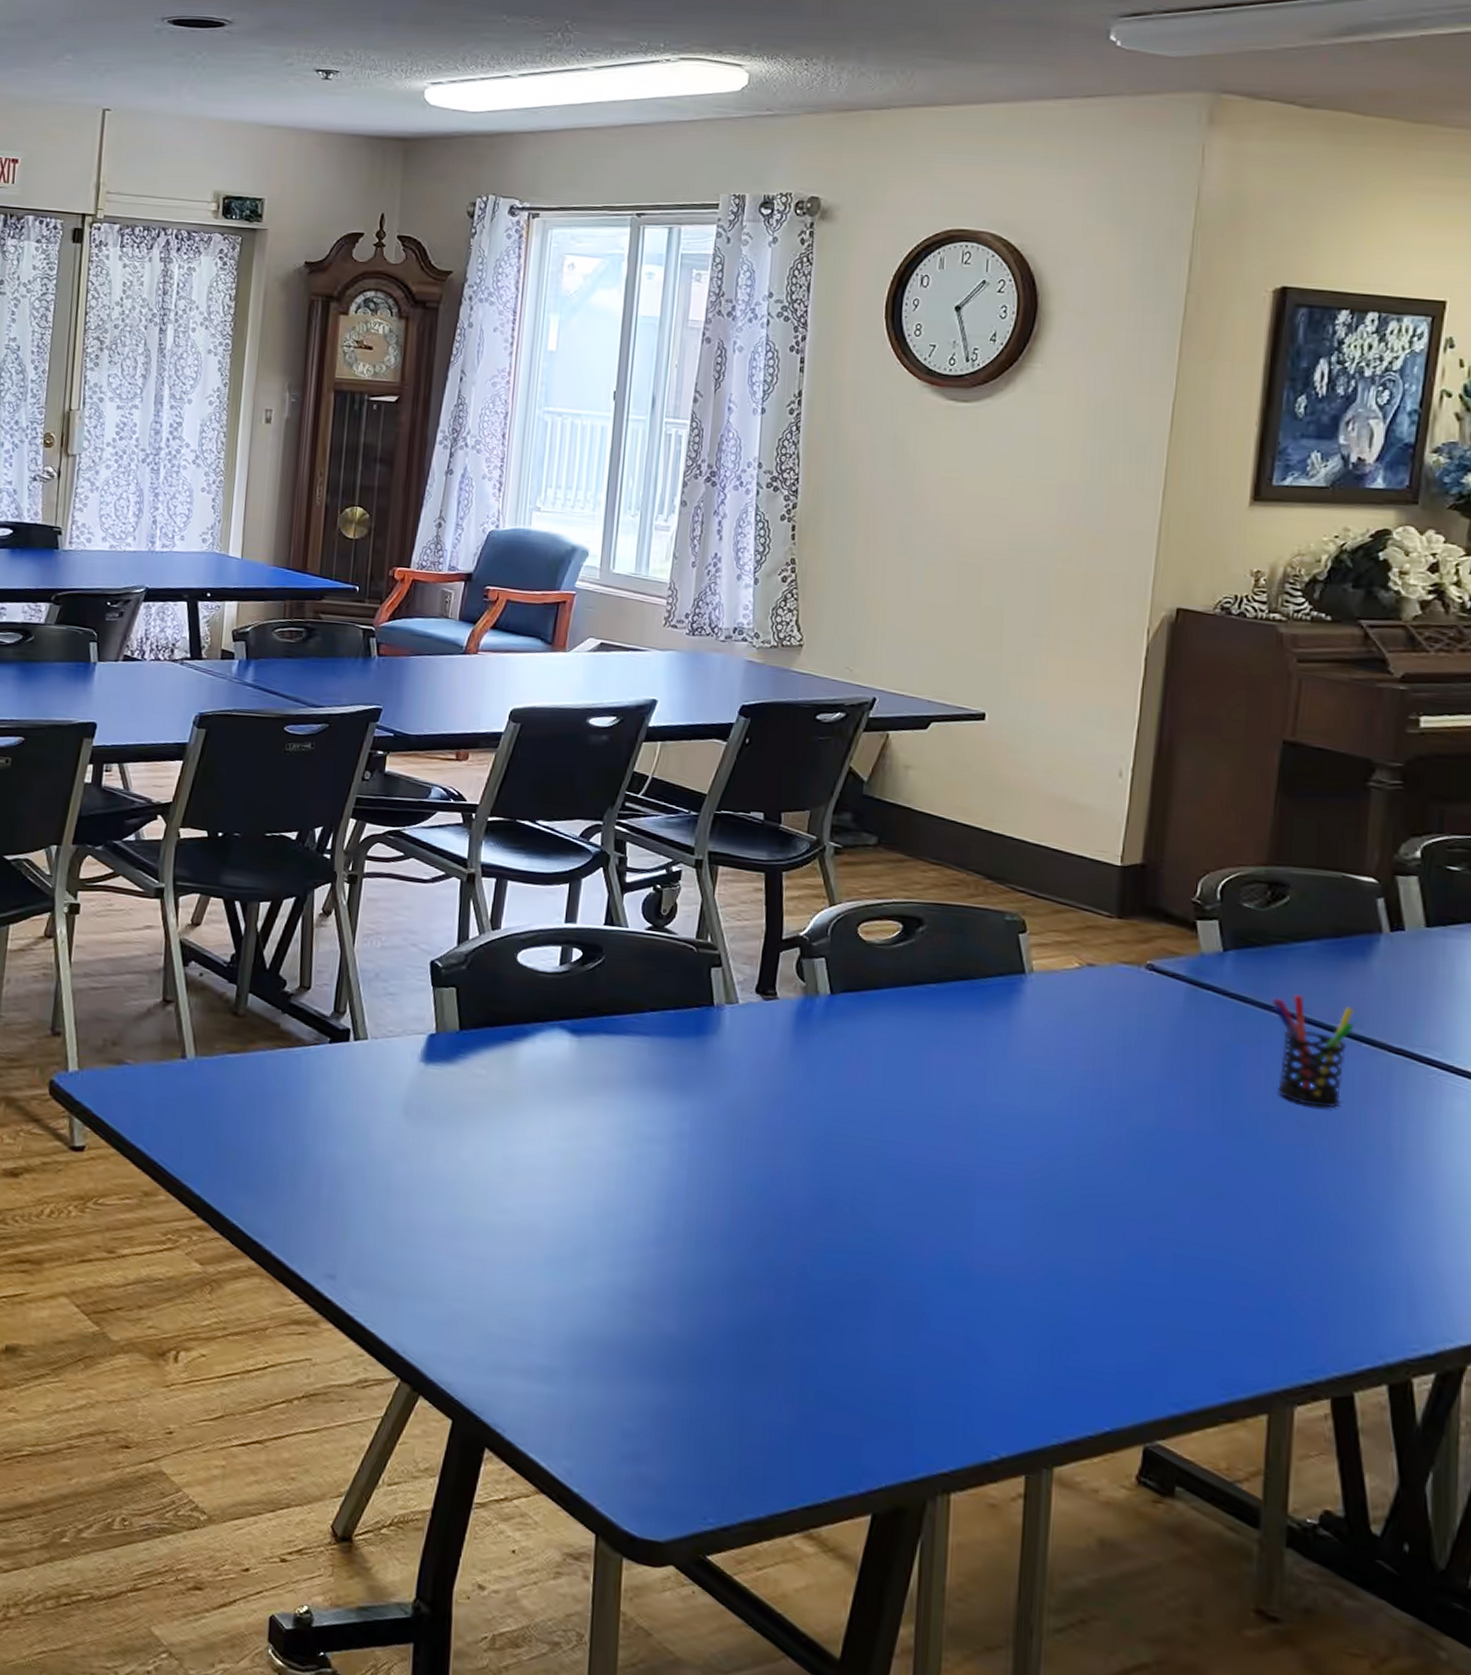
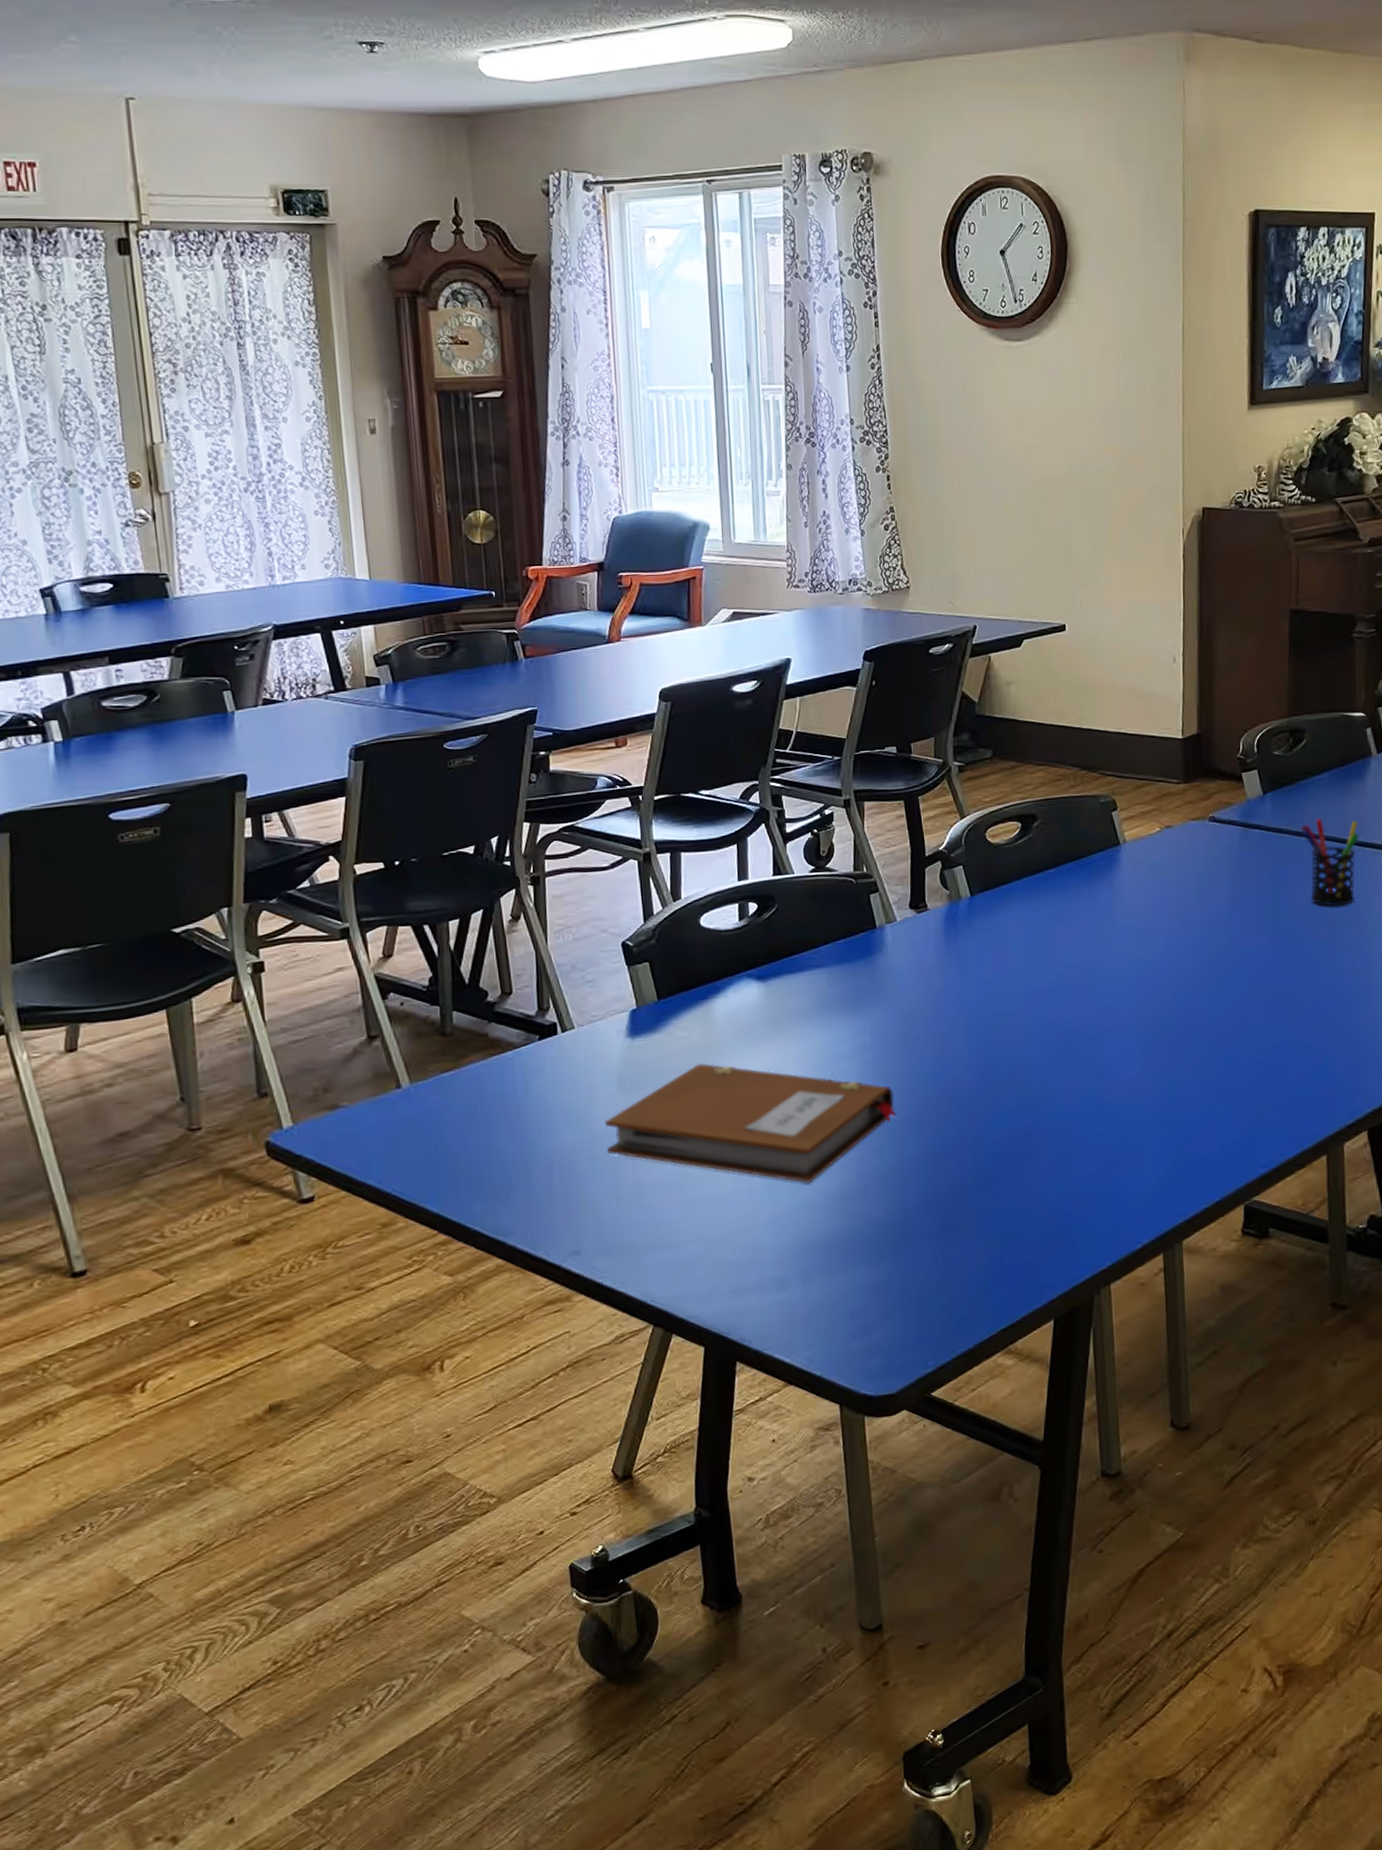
notebook: none [381,1108,709,1271] -> present [605,1063,896,1183]

